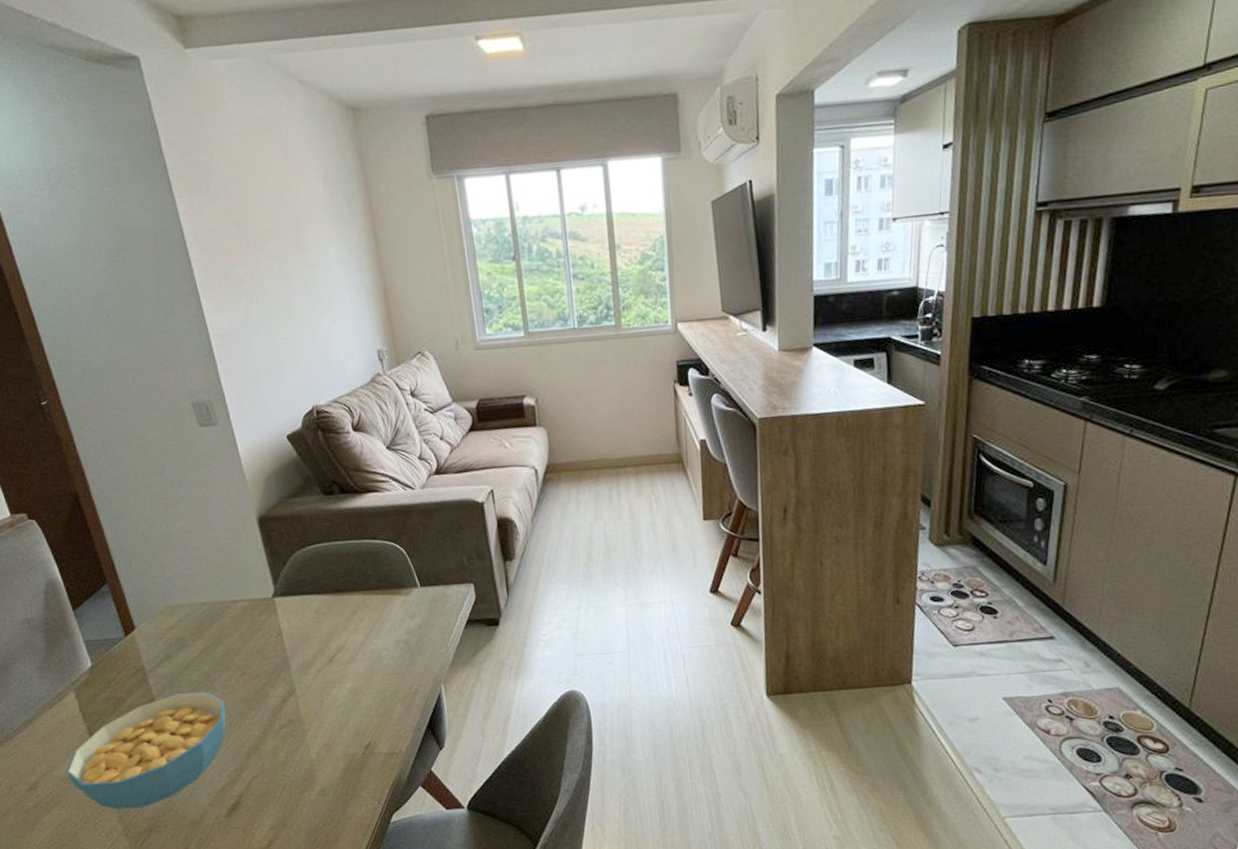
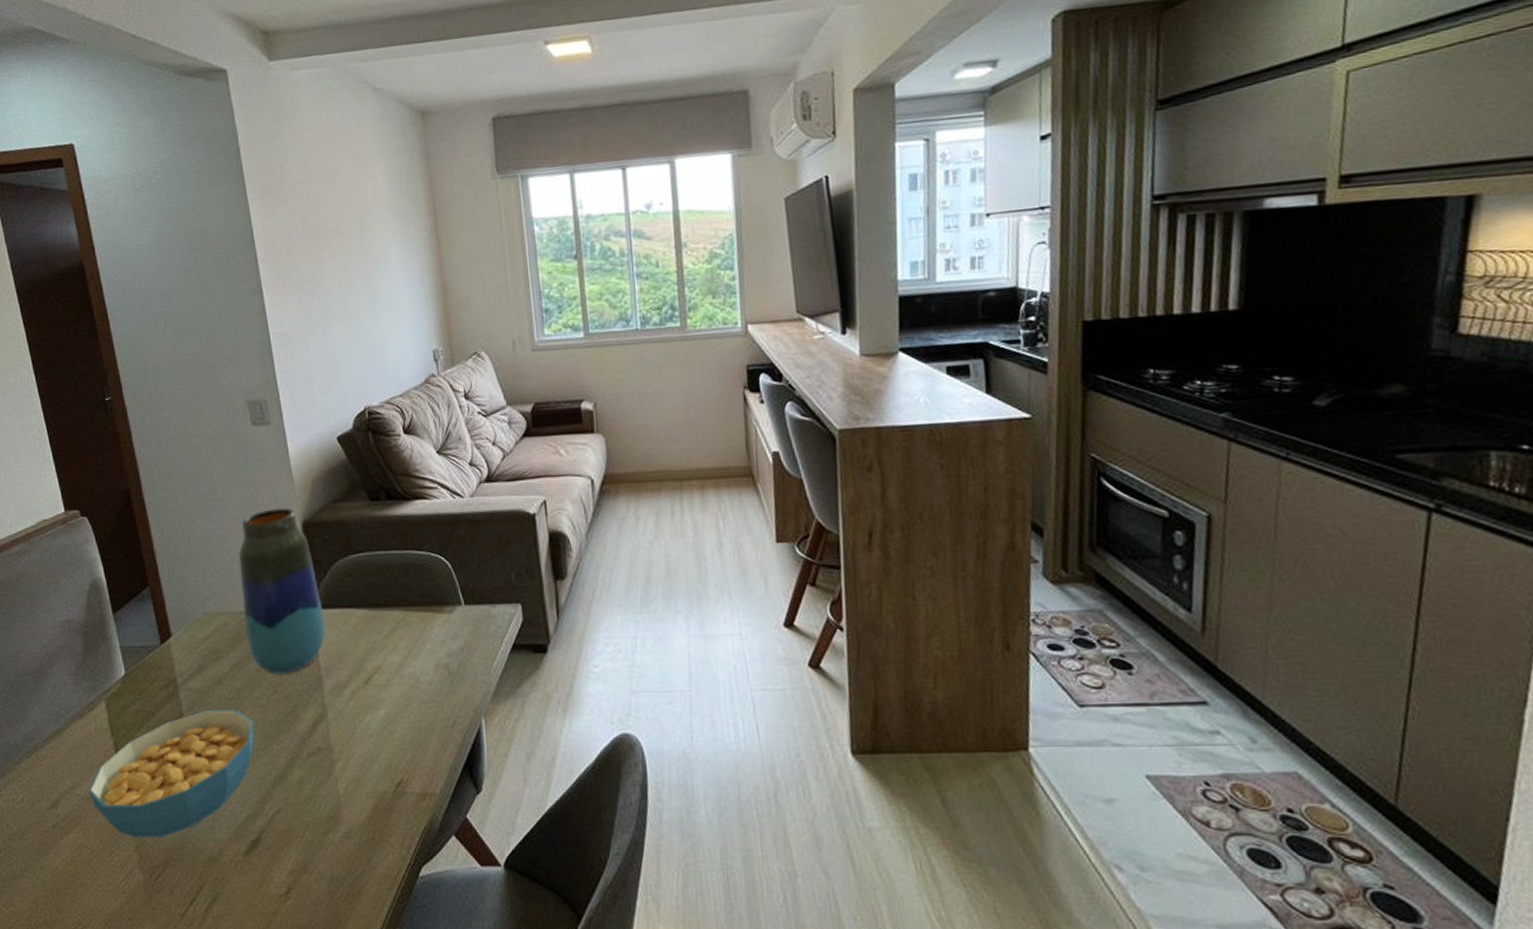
vase: none [195,504,288,658] -> present [238,508,325,675]

